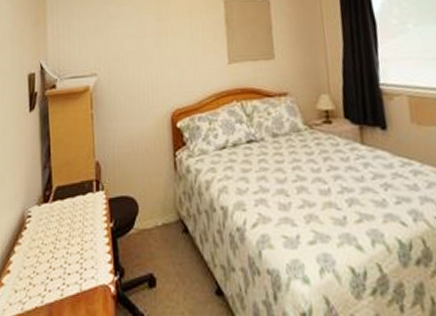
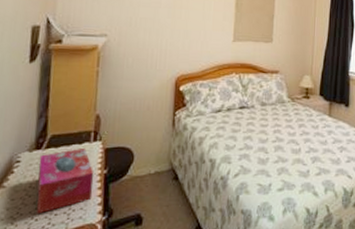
tissue box: none [47,198,102,274] -> present [36,147,95,214]

